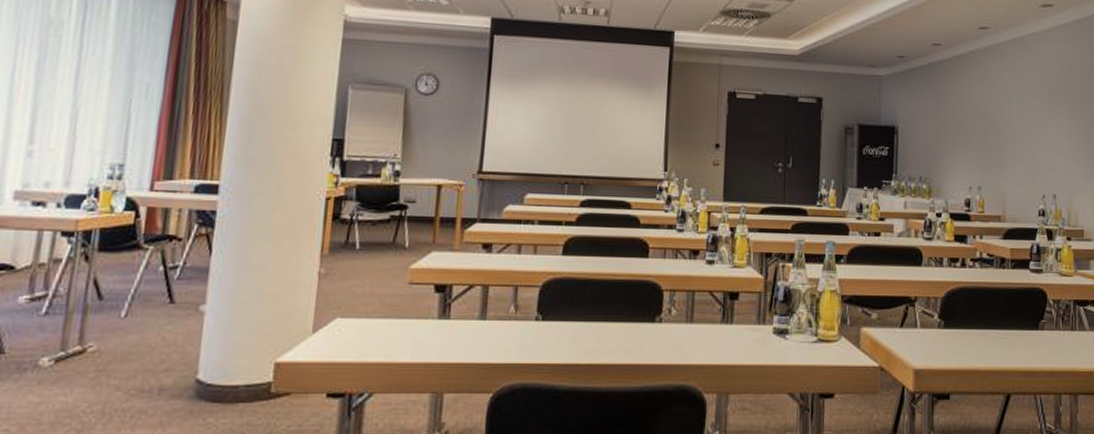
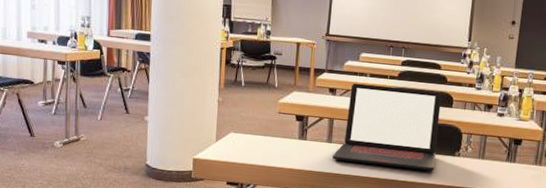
laptop: none [487,234,634,346] -> present [332,83,442,171]

